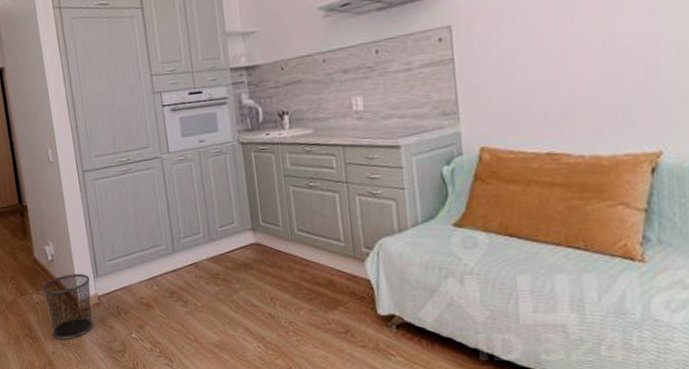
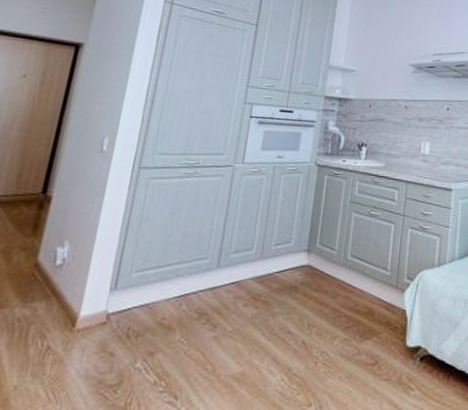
waste bin: present [42,273,93,339] -> none [24,283,105,369]

